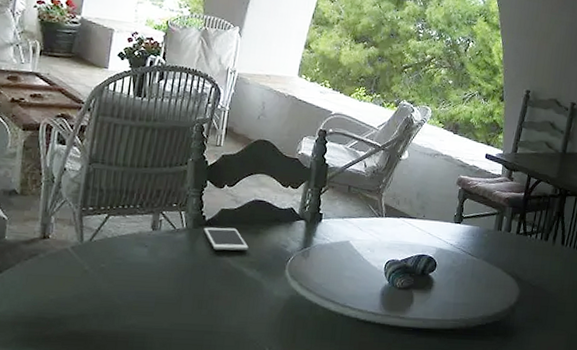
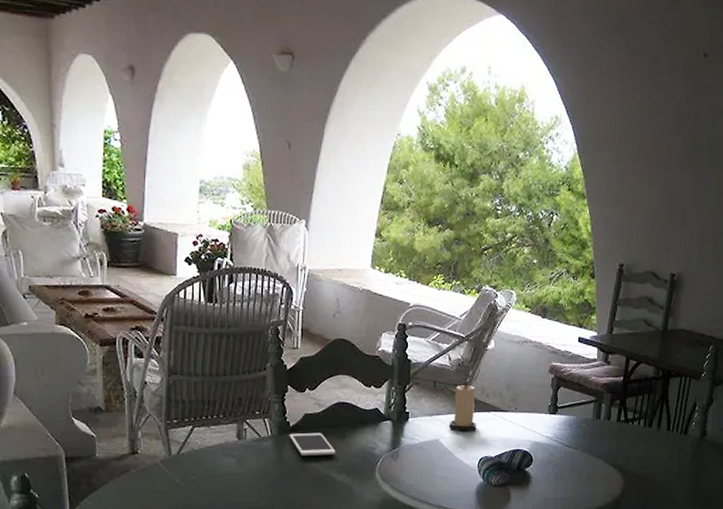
candle: none [359,189,387,236] -> present [448,383,477,432]

